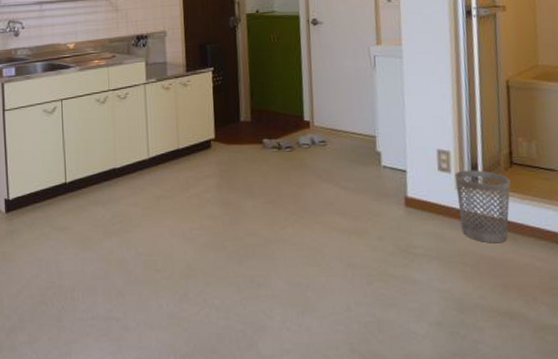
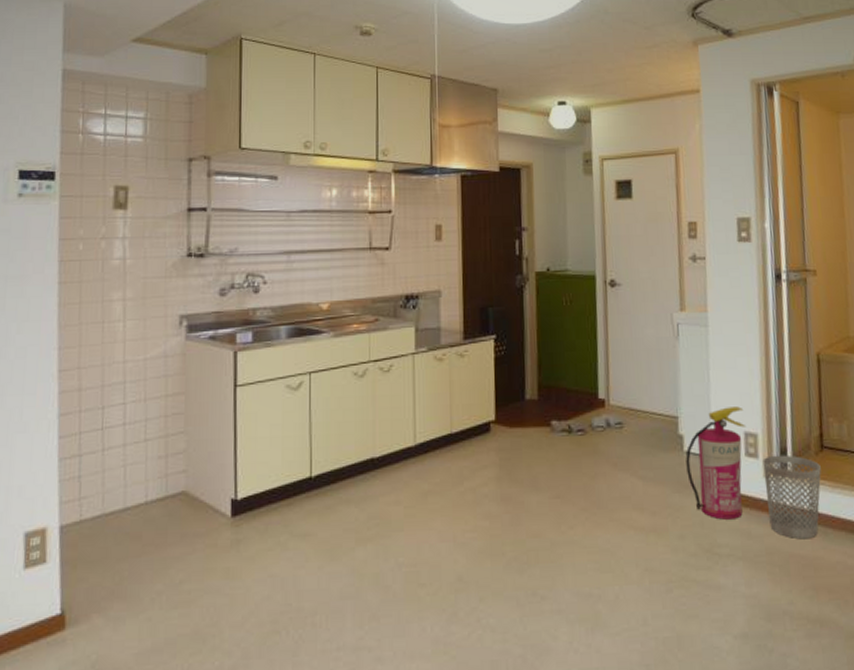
fire extinguisher: none [383,127,439,225] -> present [685,406,747,520]

